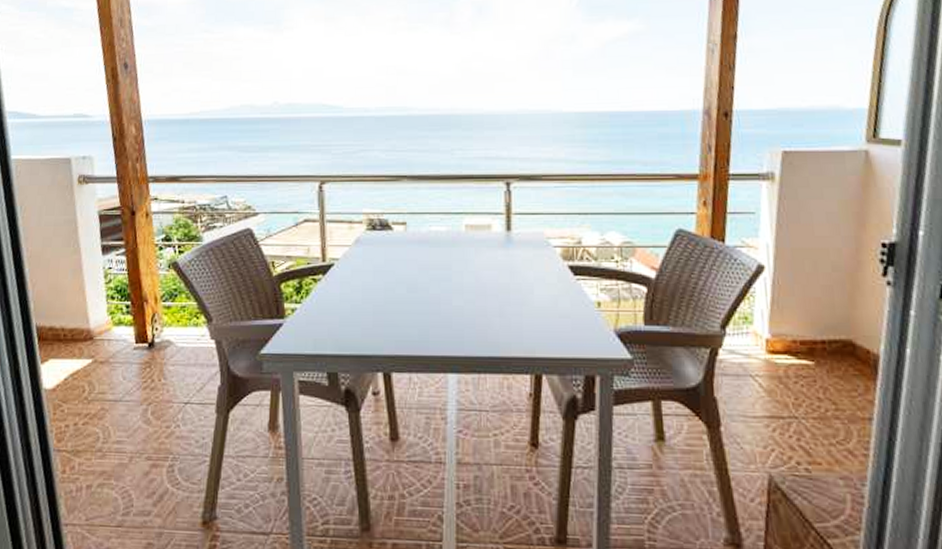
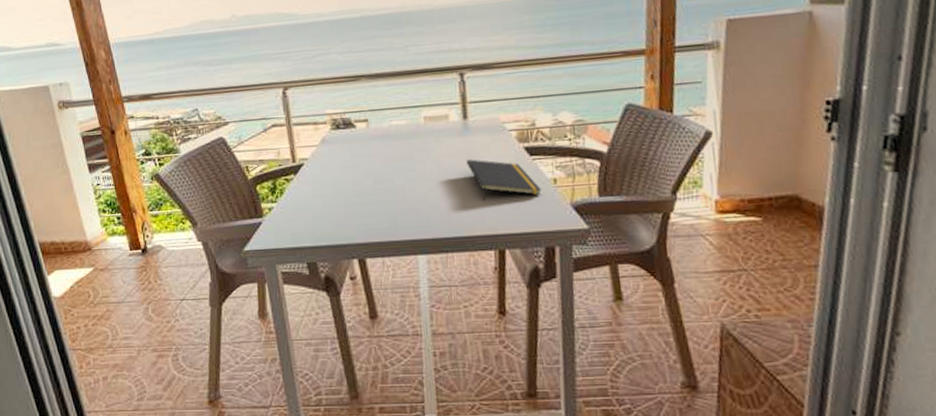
notepad: none [507,274,584,320] -> present [466,159,542,201]

